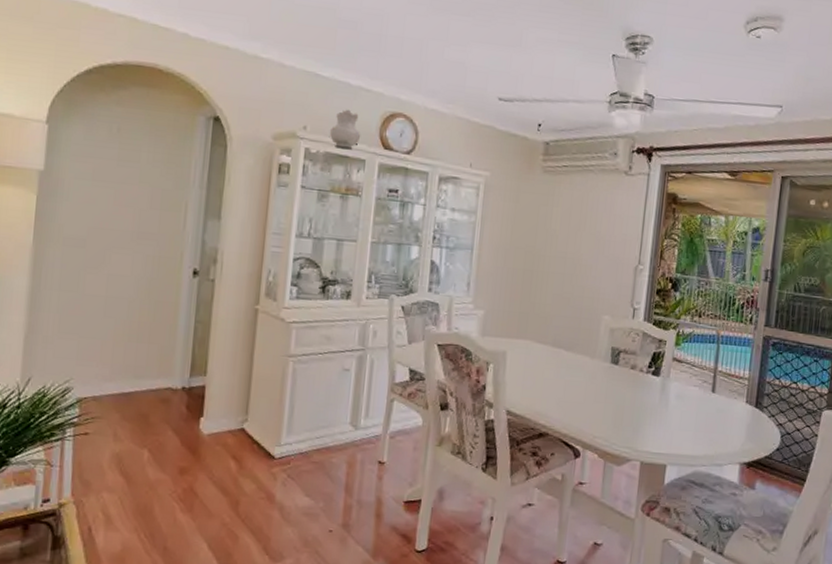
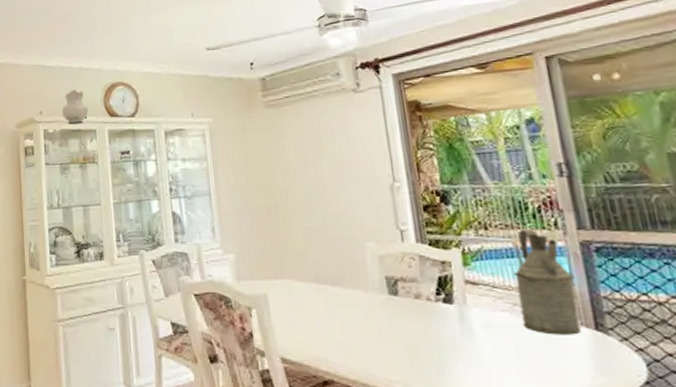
watering can: none [706,320,753,410] -> present [514,229,581,335]

